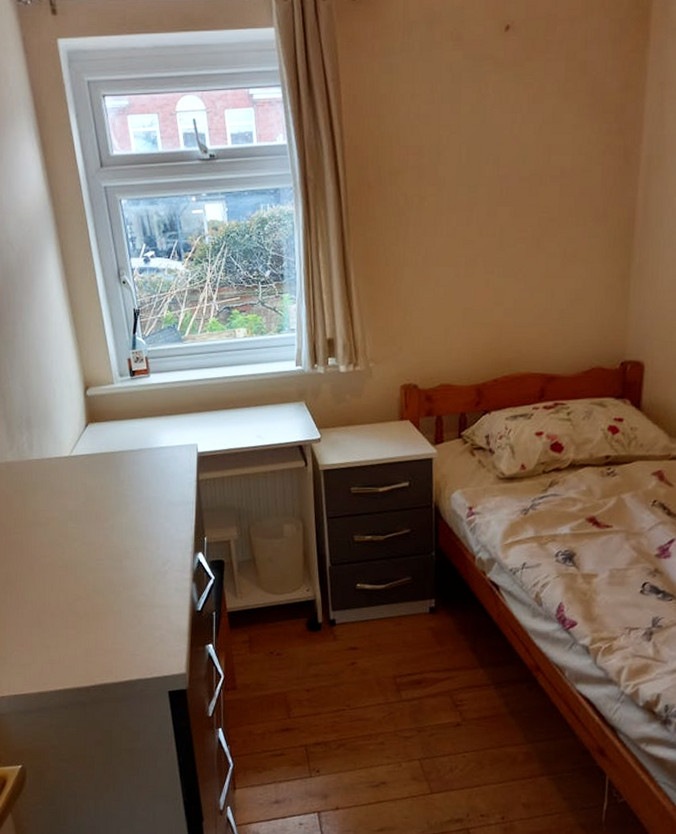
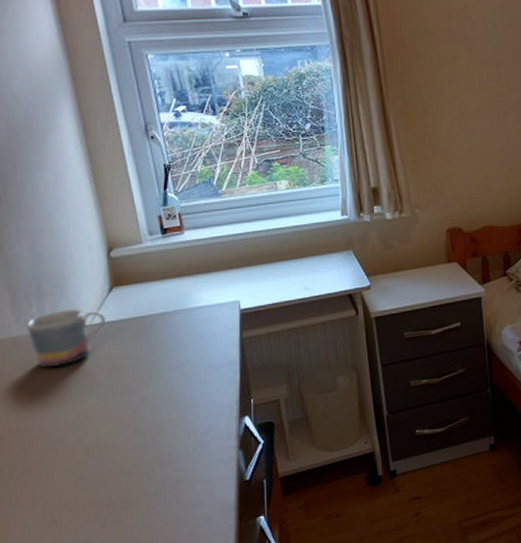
mug: none [18,440,82,492] -> present [26,308,105,368]

